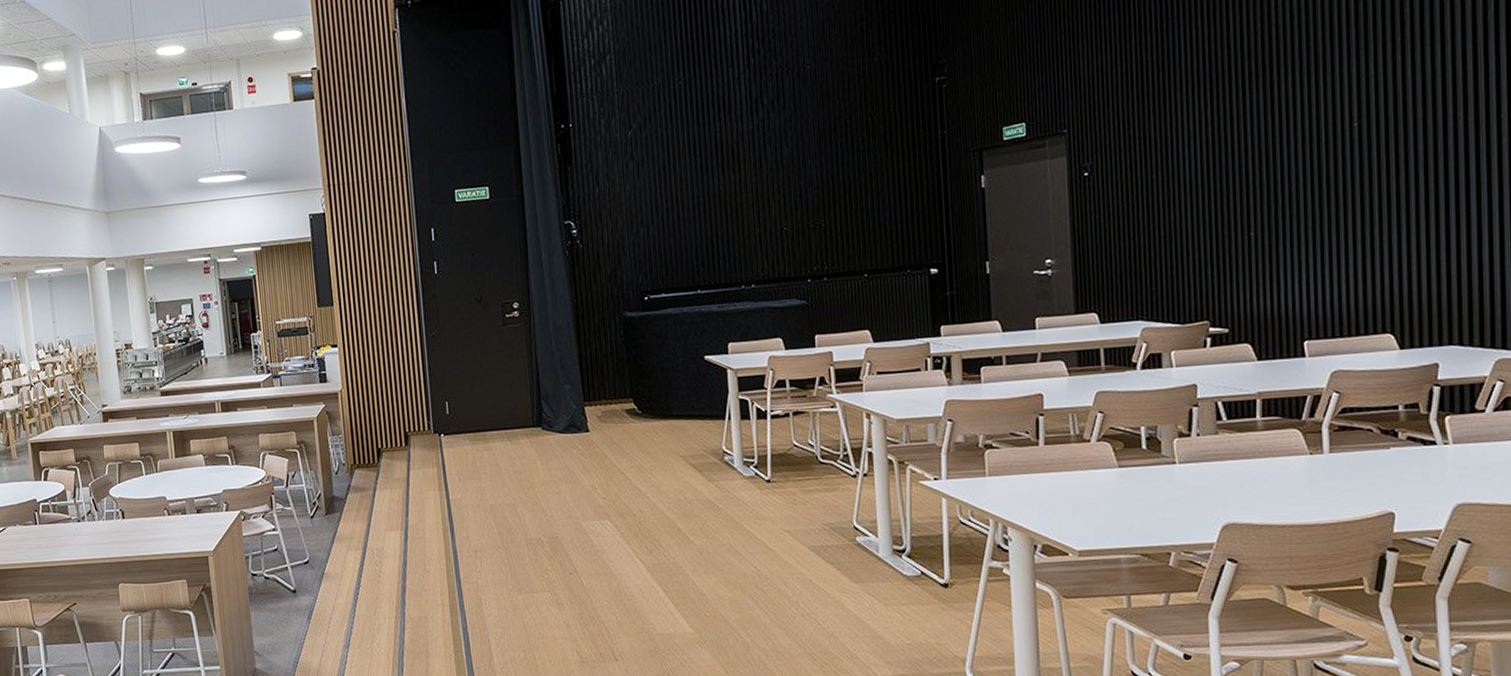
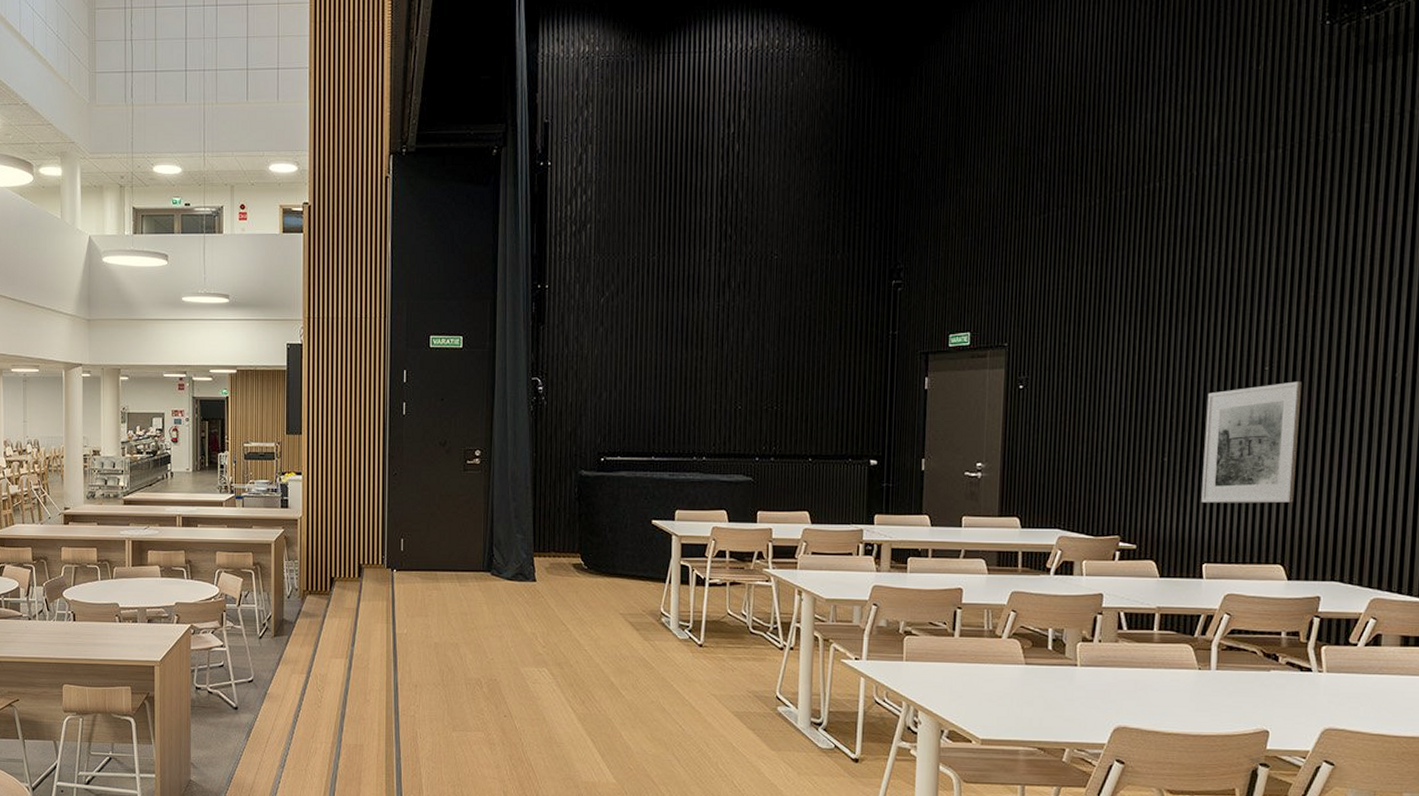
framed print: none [1292,134,1399,276] -> present [1201,381,1303,503]

